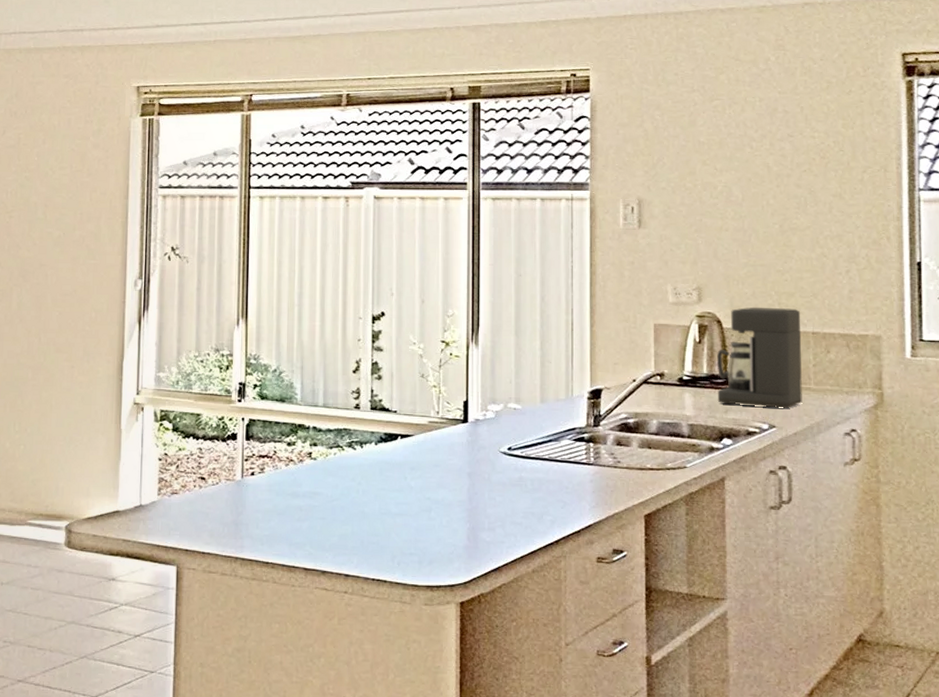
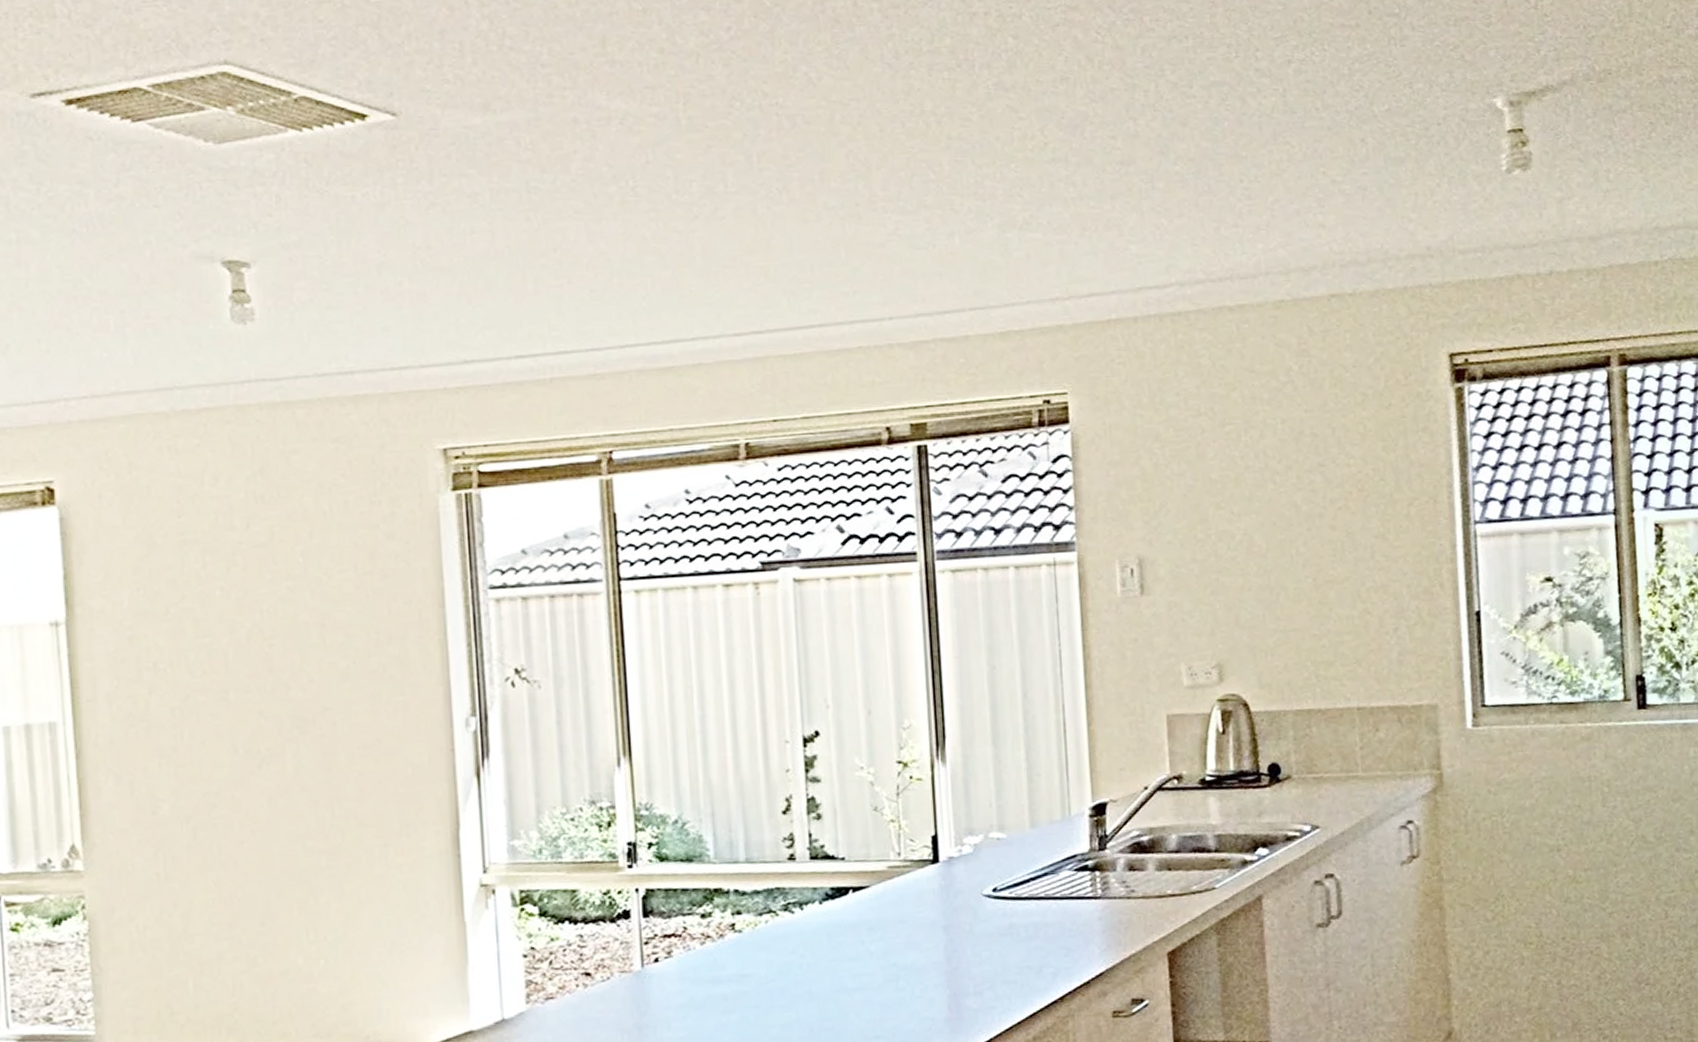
coffee maker: present [716,307,803,408] -> none [1244,680,1349,806]

